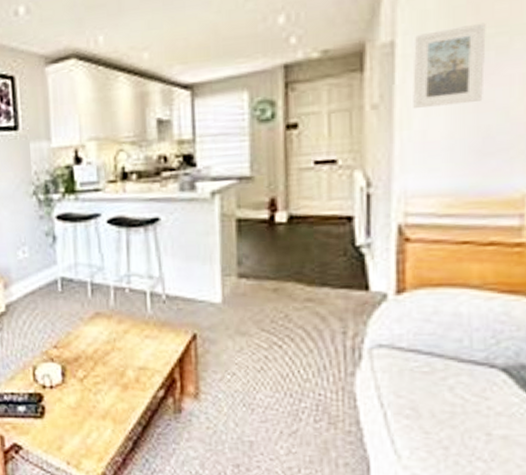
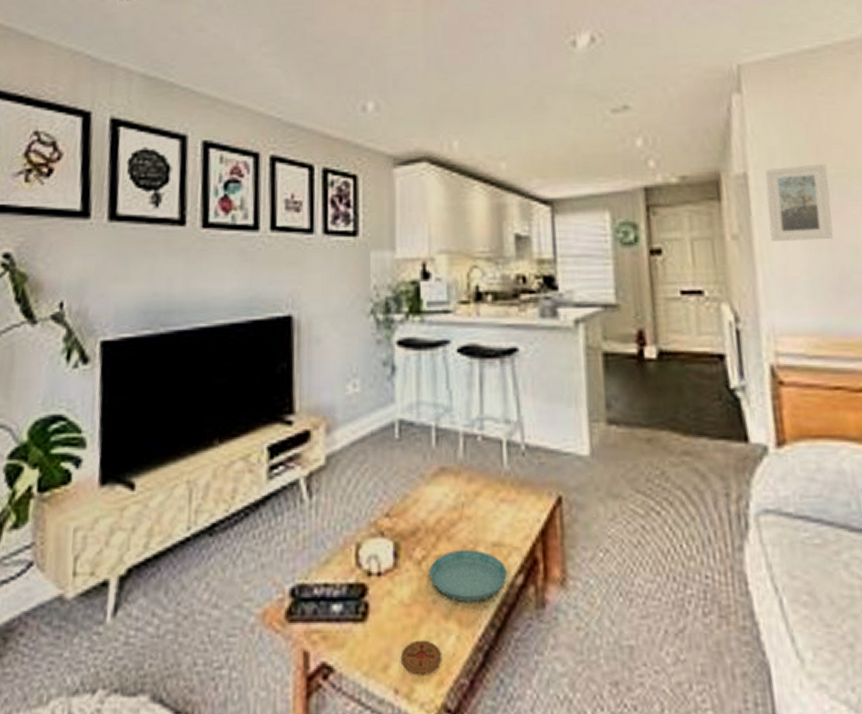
coaster: none [70,431,102,453] -> present [400,640,442,674]
saucer: none [89,371,151,408] -> present [429,549,507,602]

